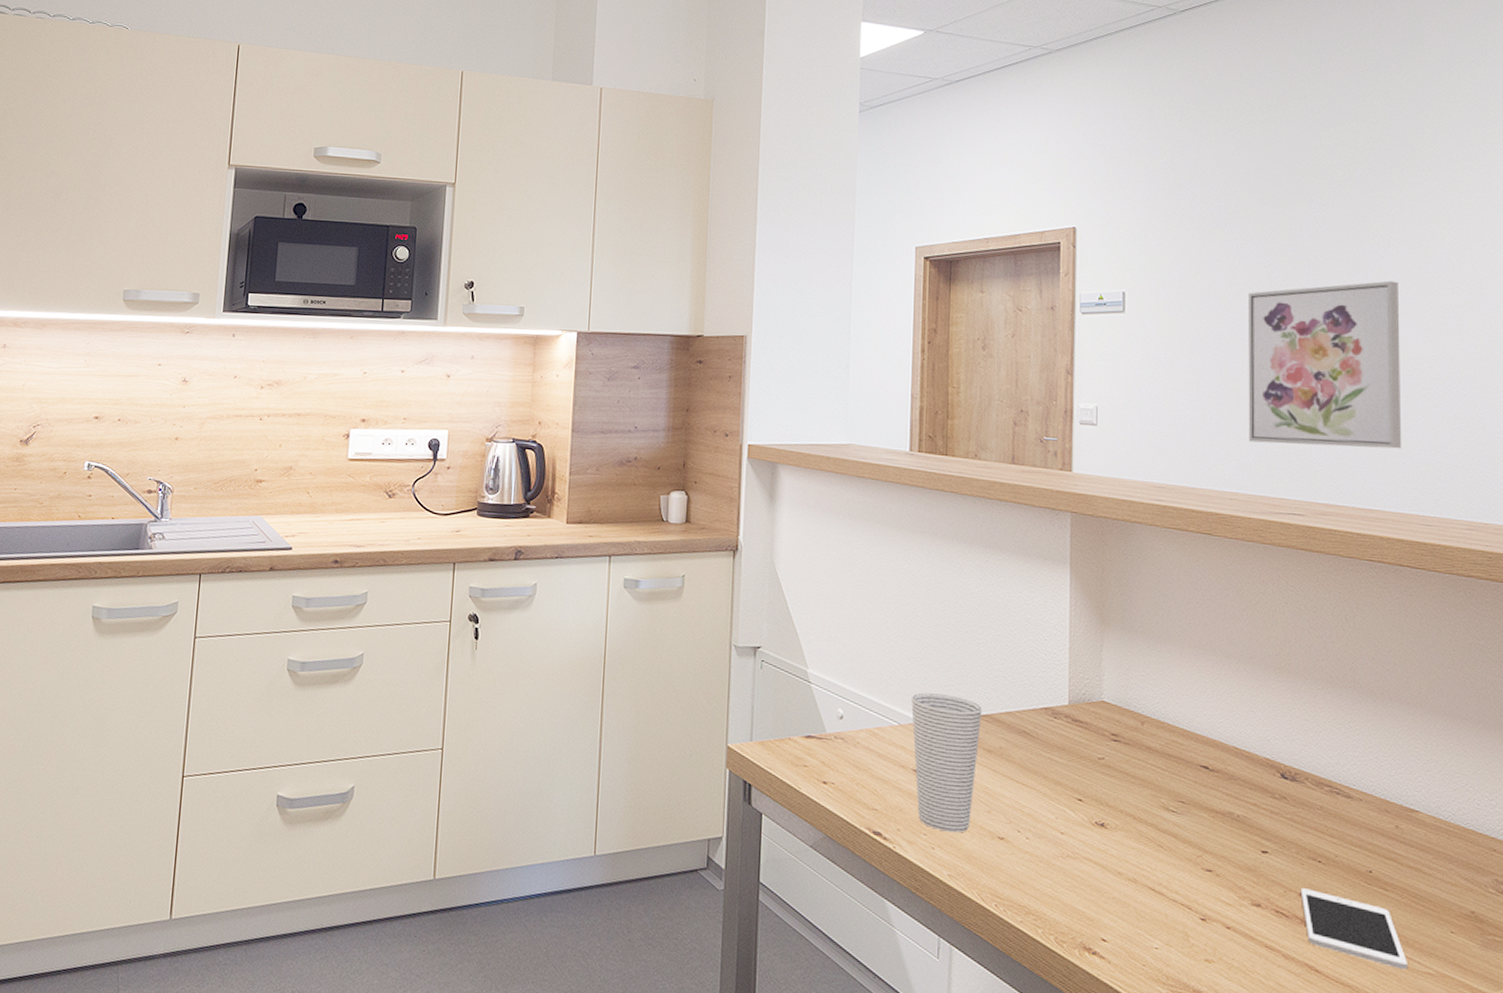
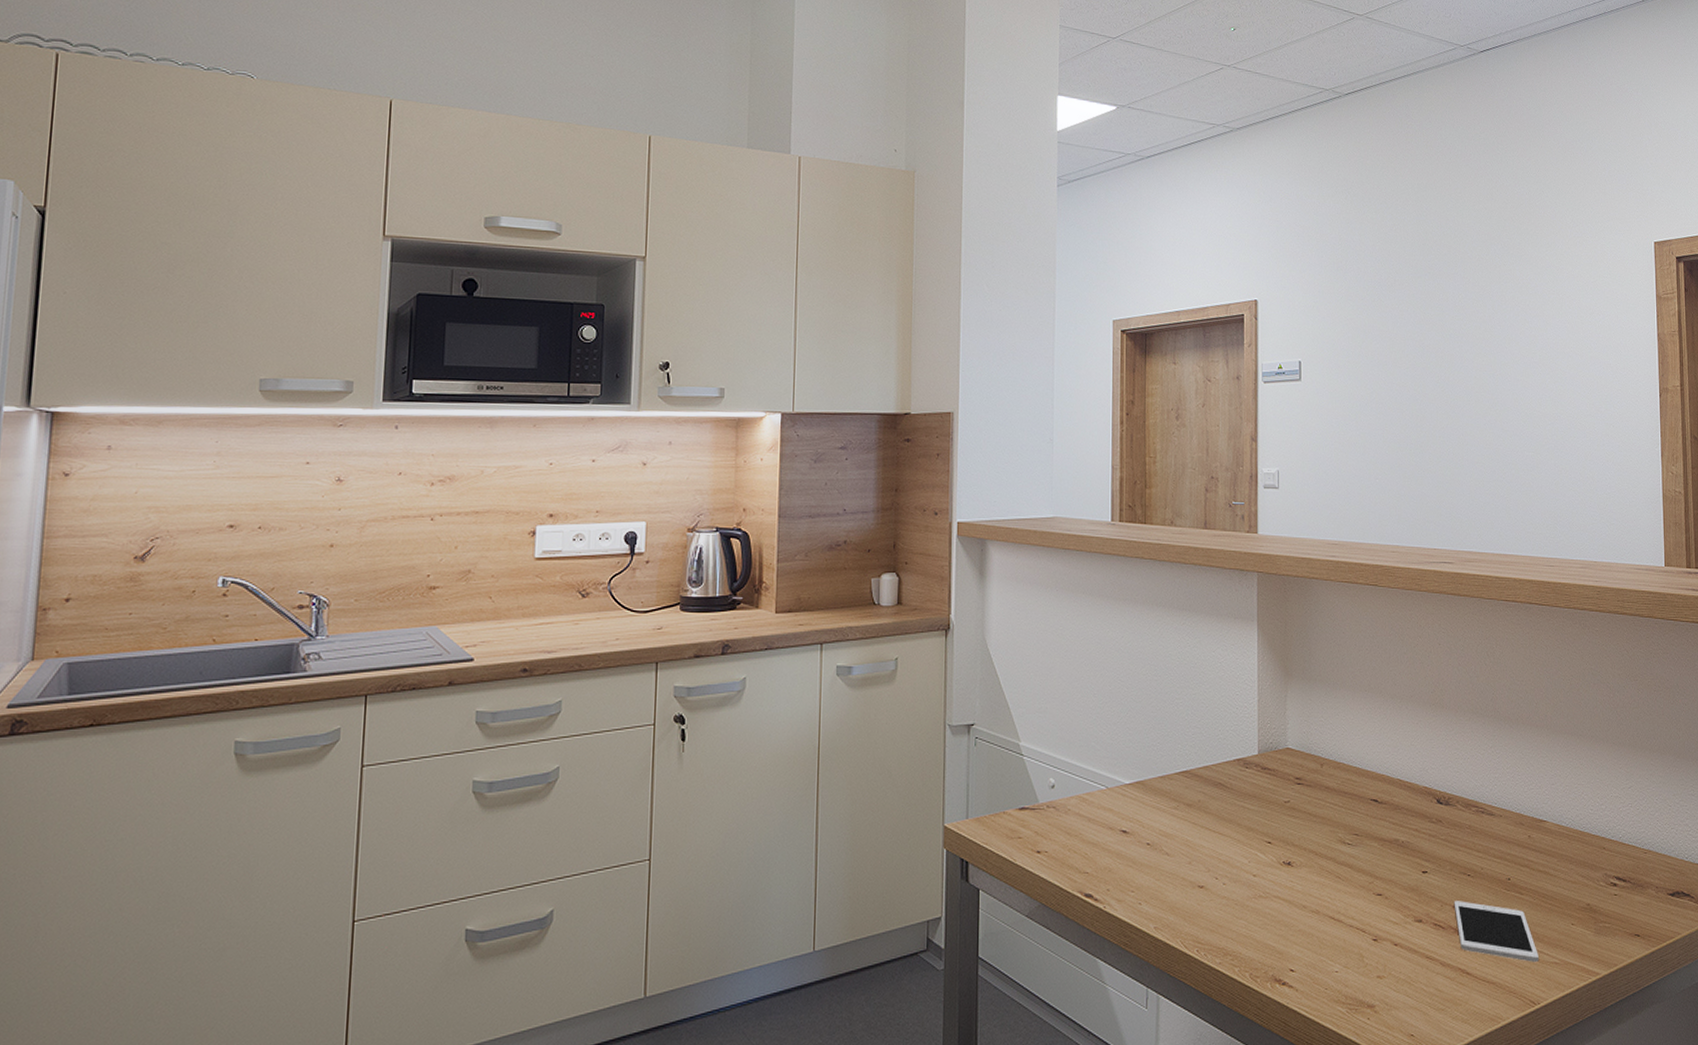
cup: present [911,692,982,833] -> none [1118,755,1181,887]
wall art: present [1248,280,1402,449] -> none [1405,346,1530,499]

